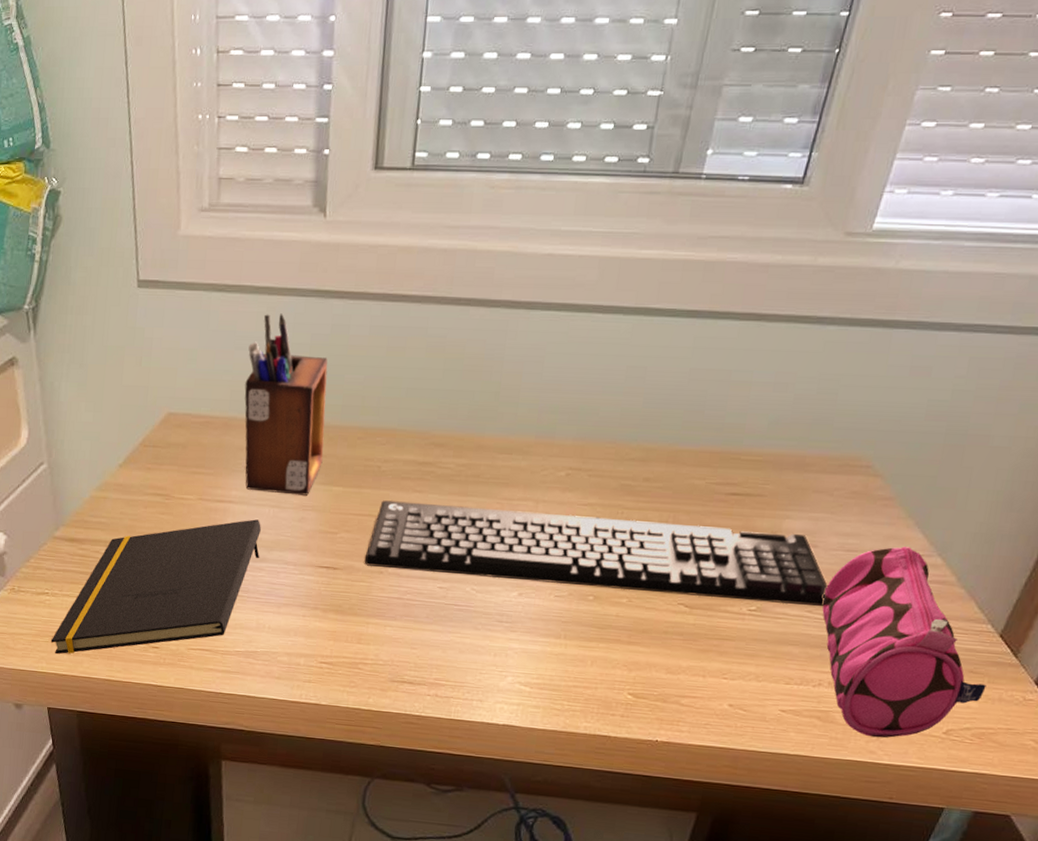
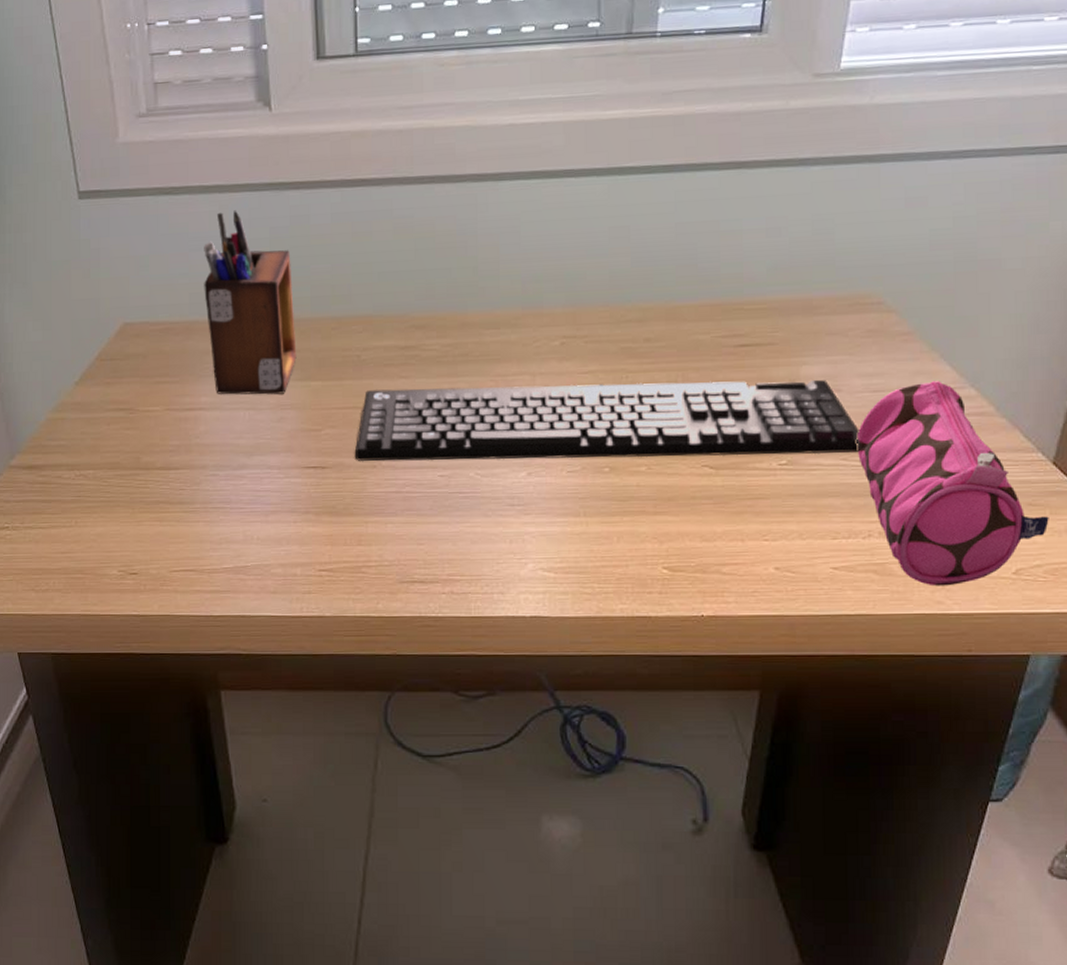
notepad: present [50,519,261,654] -> none [15,424,240,592]

